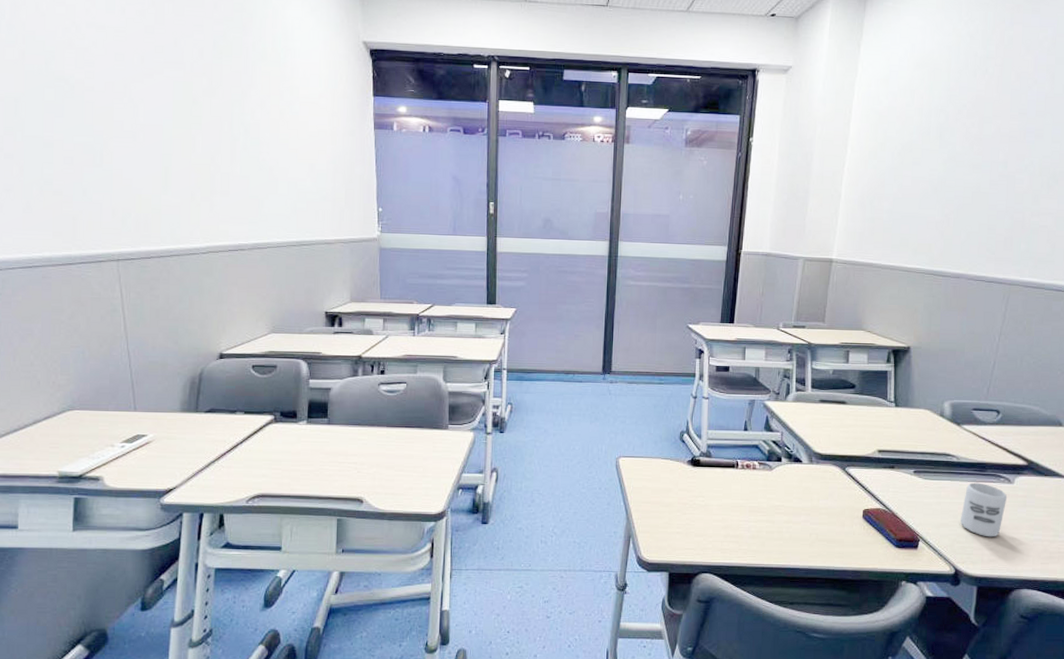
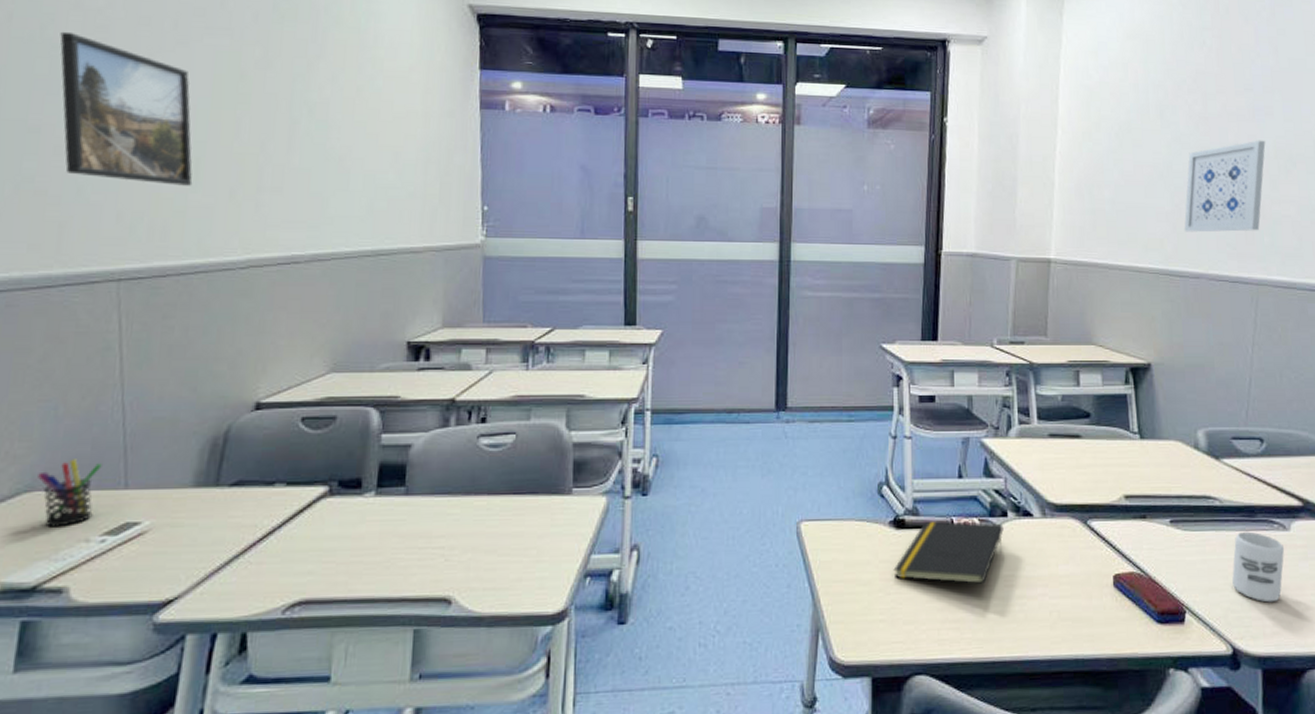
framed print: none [60,66,164,189] -> present [60,31,193,186]
pen holder: none [76,389,118,436] -> present [38,459,102,528]
notepad: none [689,462,778,510] -> present [893,520,1004,584]
wall art: none [950,159,1032,239] -> present [1184,140,1266,232]

